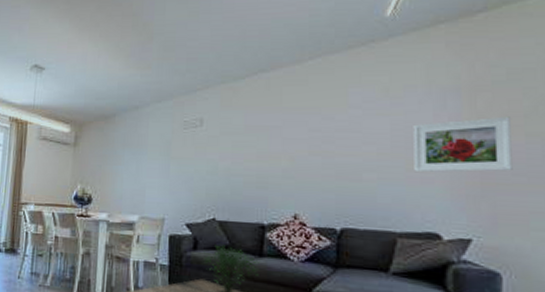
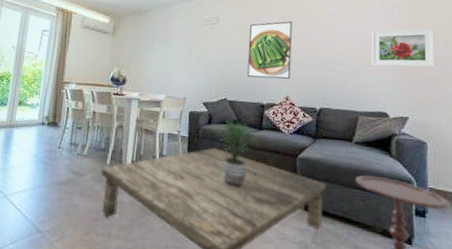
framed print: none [241,118,300,193] -> present [247,21,292,79]

